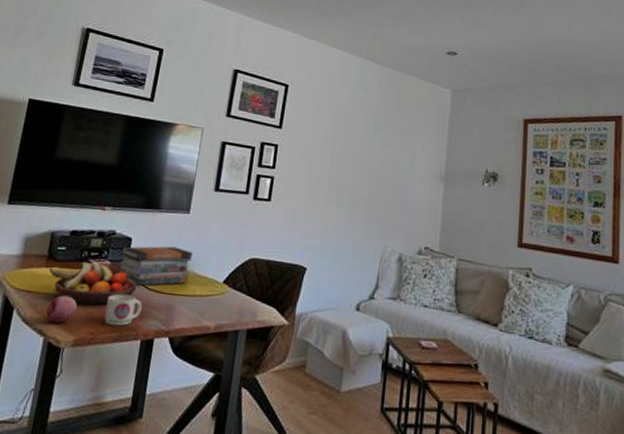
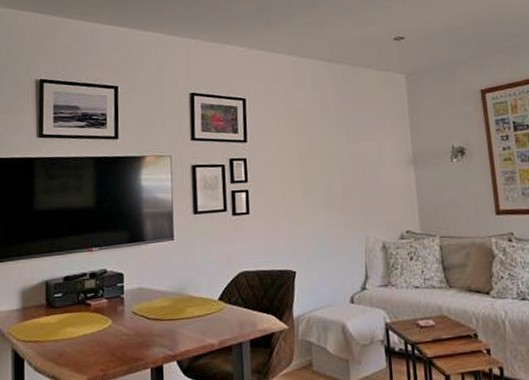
fruit: present [46,295,78,323] -> none [56,339,84,366]
fruit bowl: present [49,261,137,305] -> none [50,301,137,345]
mug: present [104,294,142,327] -> none [111,327,146,360]
book stack: present [119,246,193,286] -> none [115,274,185,318]

